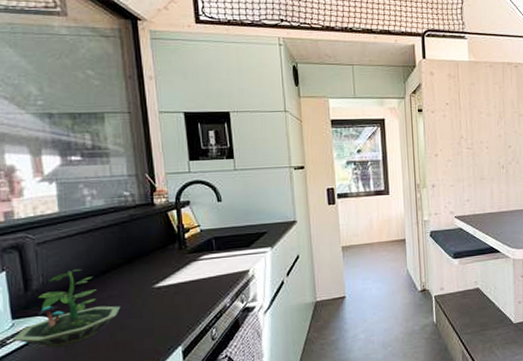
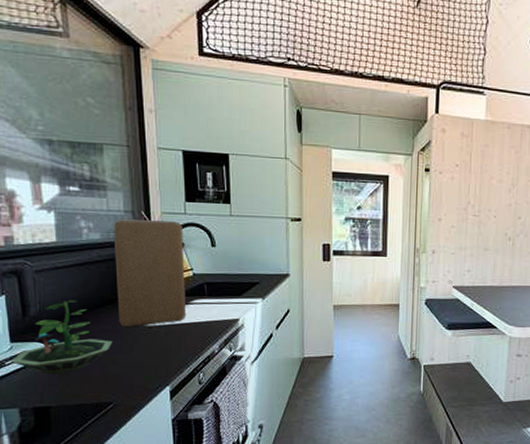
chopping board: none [117,180,195,291] -> present [113,219,186,327]

